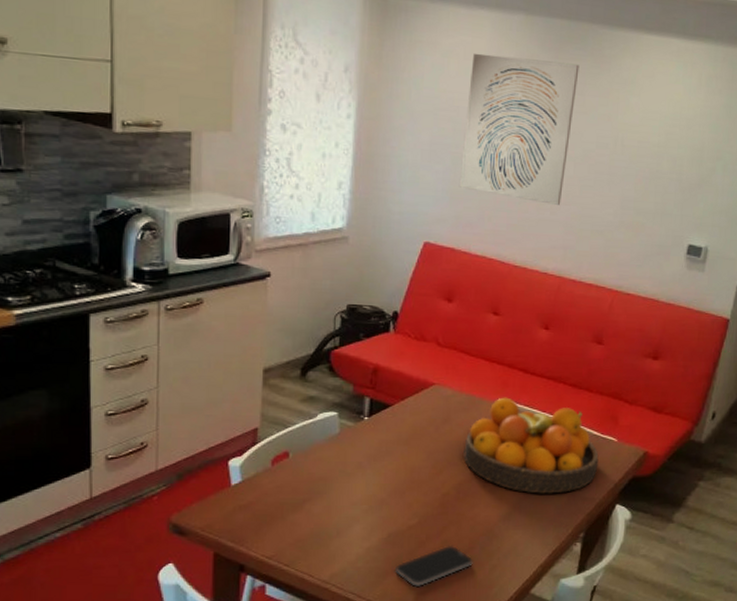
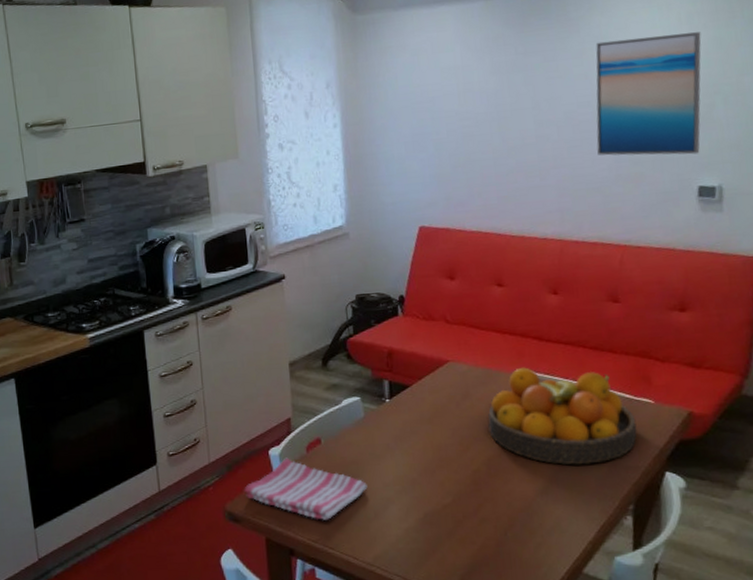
dish towel: none [195,469,333,536] -> present [244,457,368,520]
smartphone: present [395,545,474,586] -> none [436,523,517,567]
wall art: present [459,53,579,205] -> none [440,33,550,171]
wall art: none [607,85,716,214] -> present [595,32,701,156]

